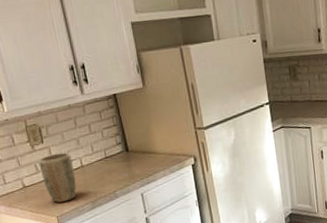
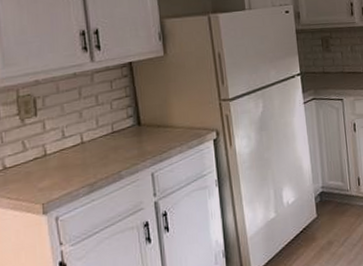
plant pot: present [38,152,77,203] -> none [27,126,73,187]

